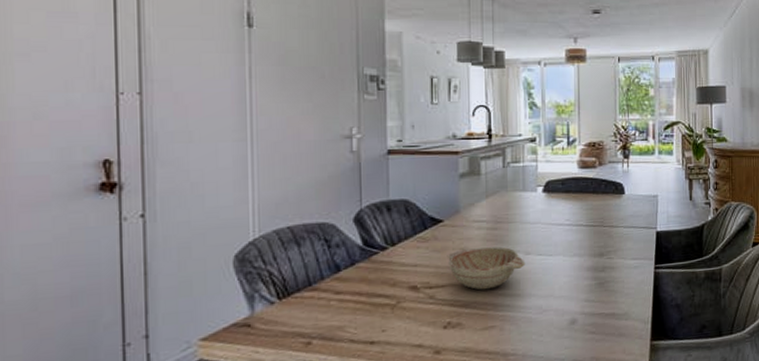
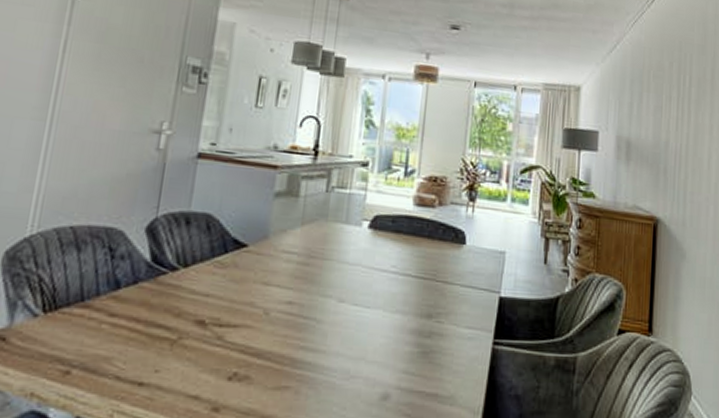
decorative bowl: present [447,246,526,290] -> none [245,284,337,339]

